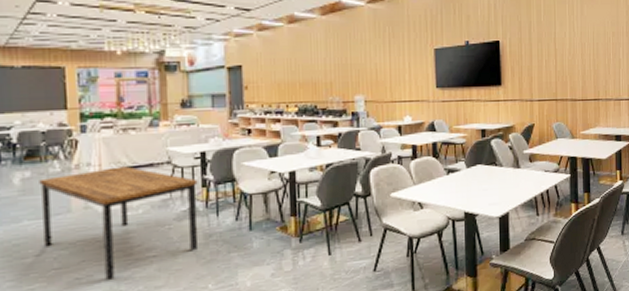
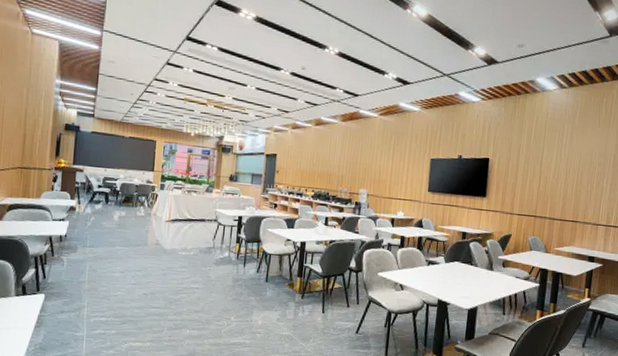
dining table: present [37,161,198,281] -> none [127,211,234,300]

